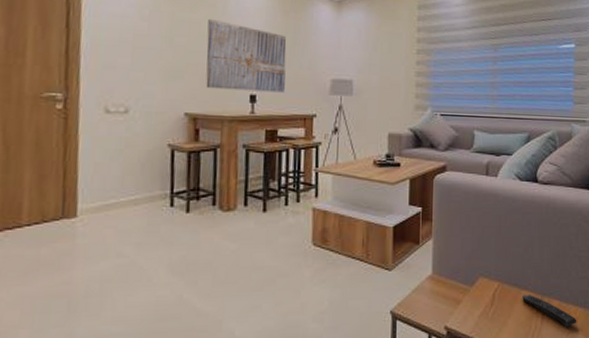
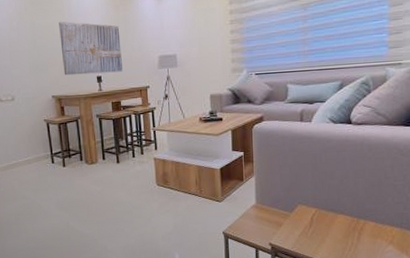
remote control: present [521,294,577,327] -> none [338,217,393,243]

